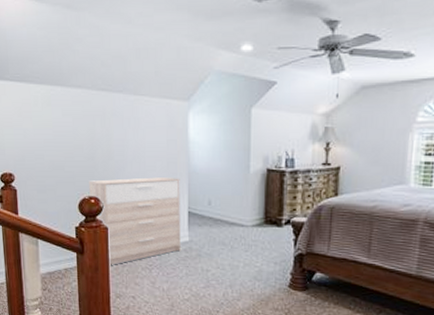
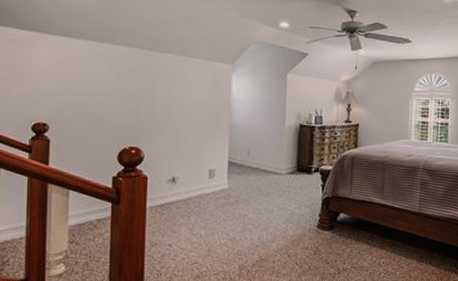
sideboard: present [89,177,181,266] -> none [130,130,222,215]

